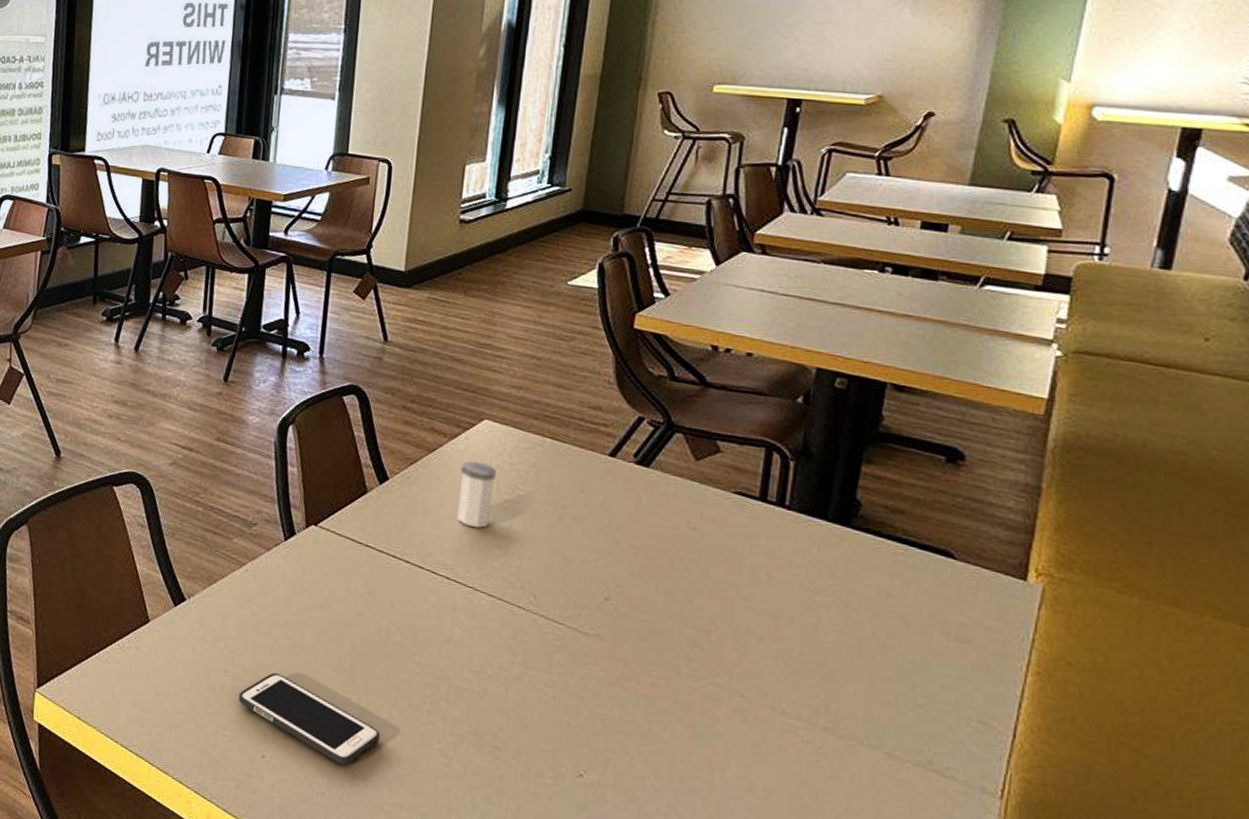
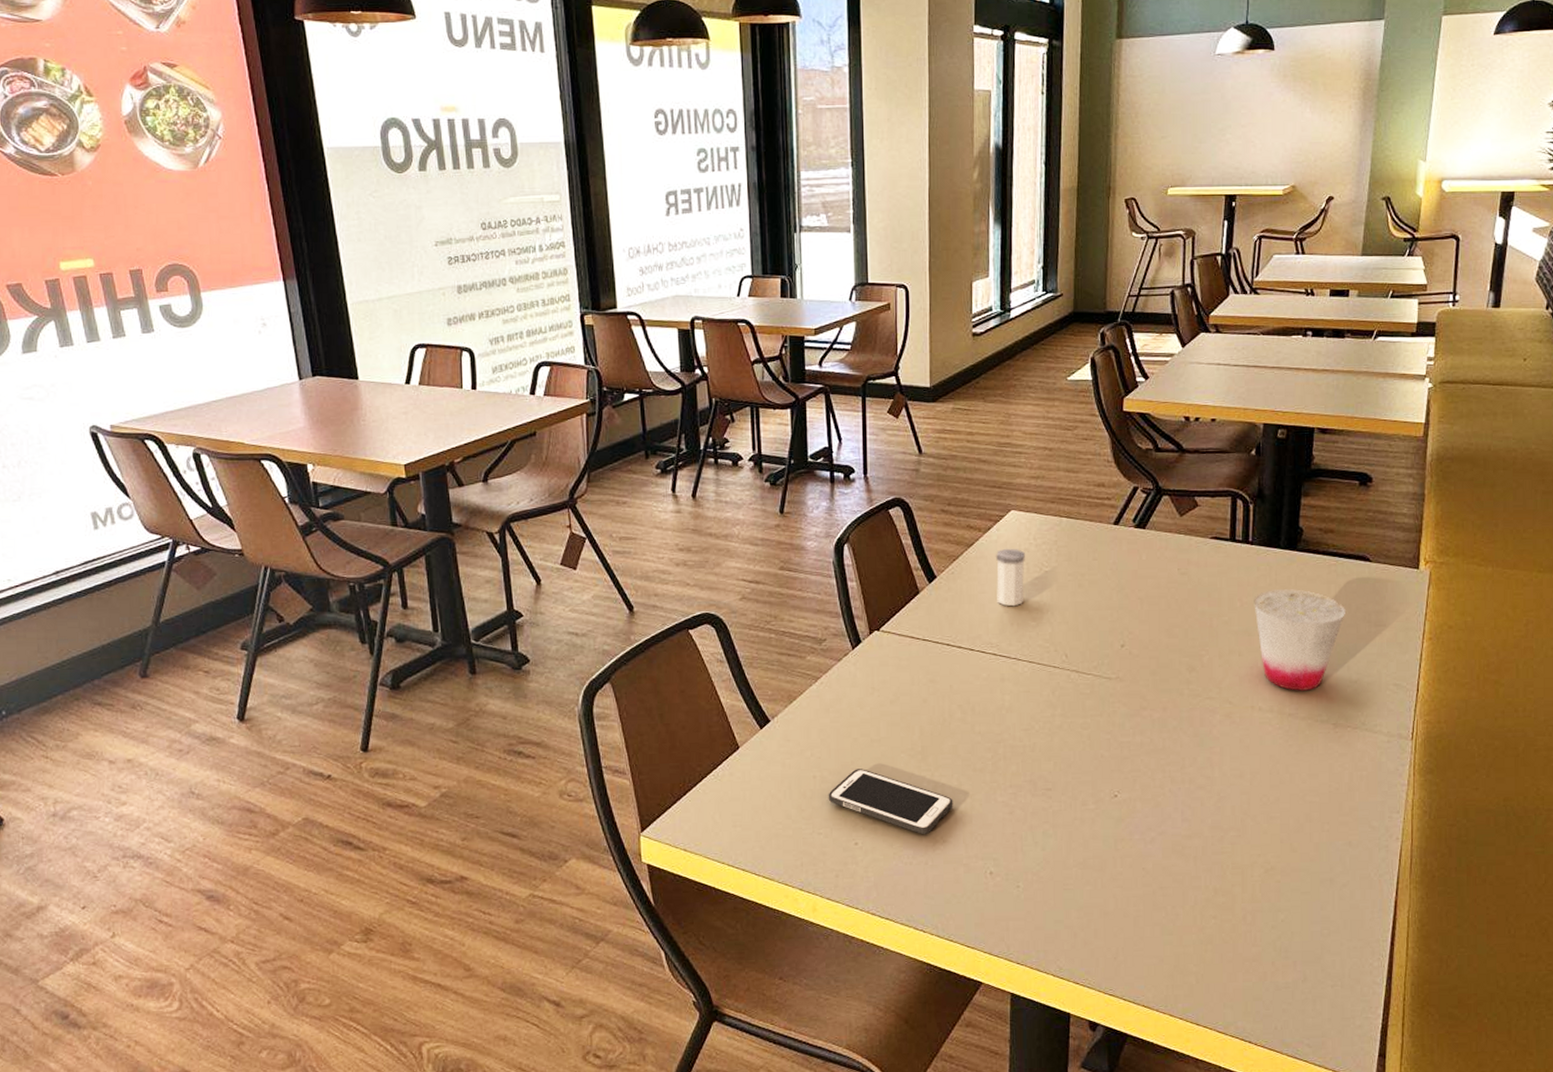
cup: none [785,569,914,704] -> present [1254,589,1345,692]

